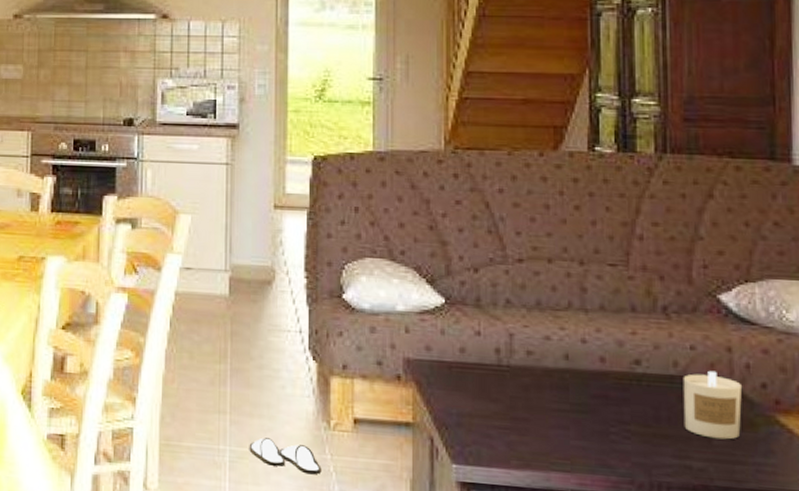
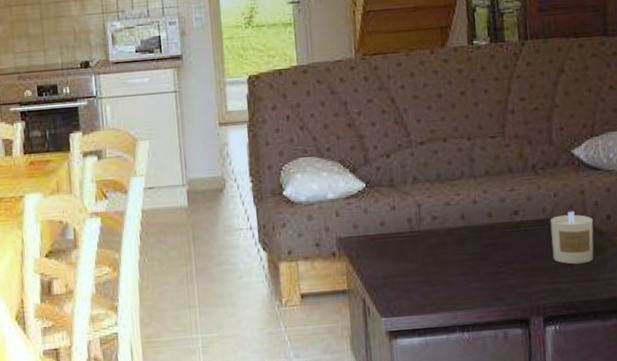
slippers: present [249,437,322,475] -> none [217,322,279,346]

